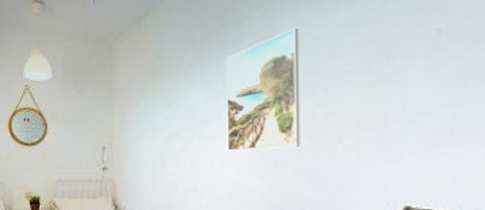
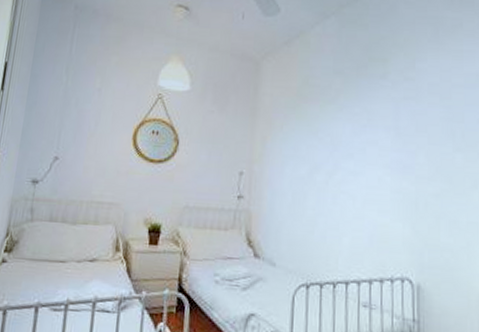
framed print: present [226,28,300,151] -> none [370,72,440,190]

